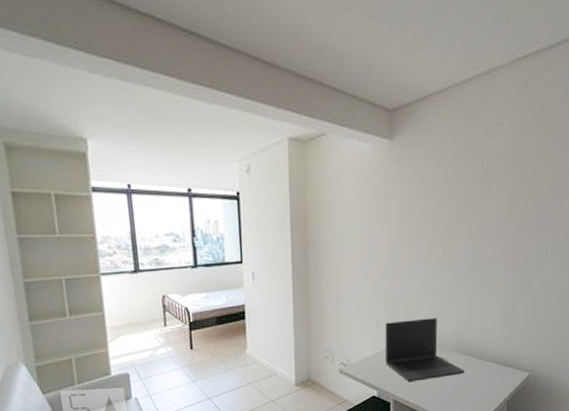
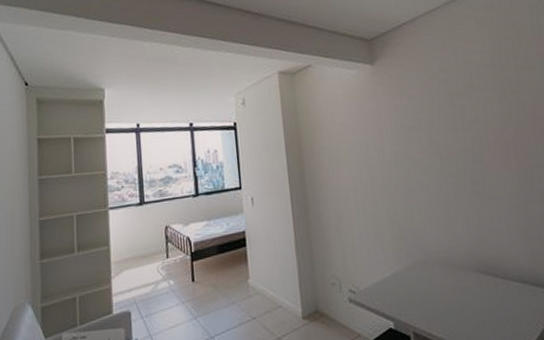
laptop: present [385,318,464,381] -> none [391,234,490,309]

